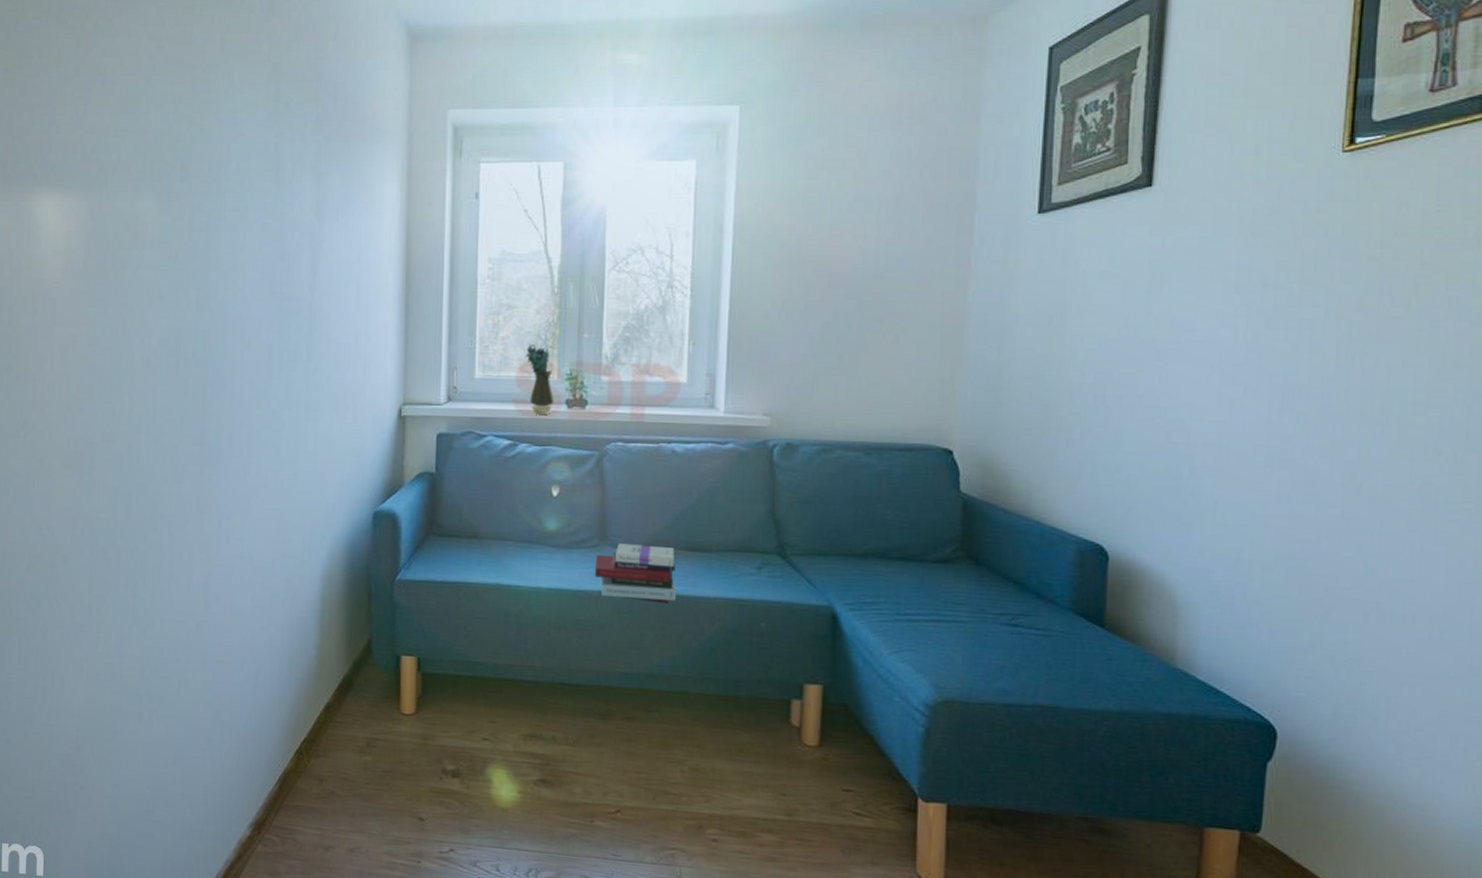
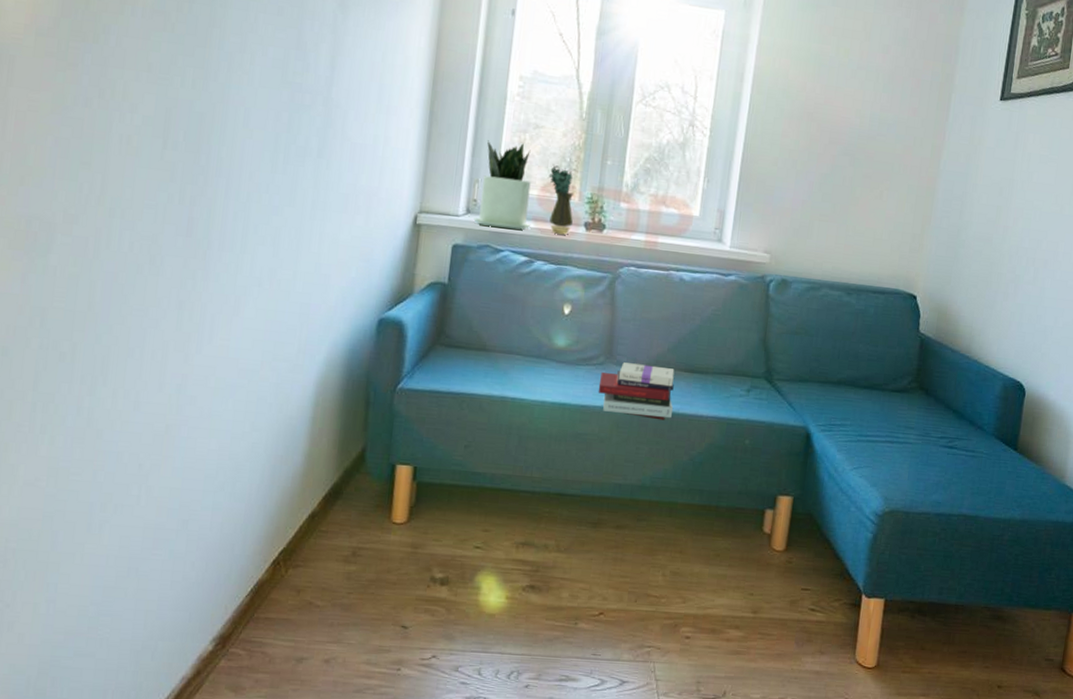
planter: none [455,325,512,414] -> present [473,140,531,230]

